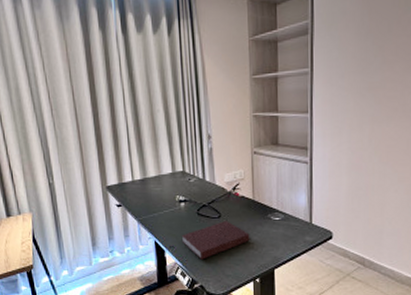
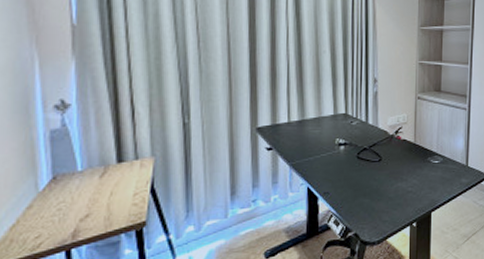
notebook: present [181,221,250,260] -> none [337,164,410,206]

